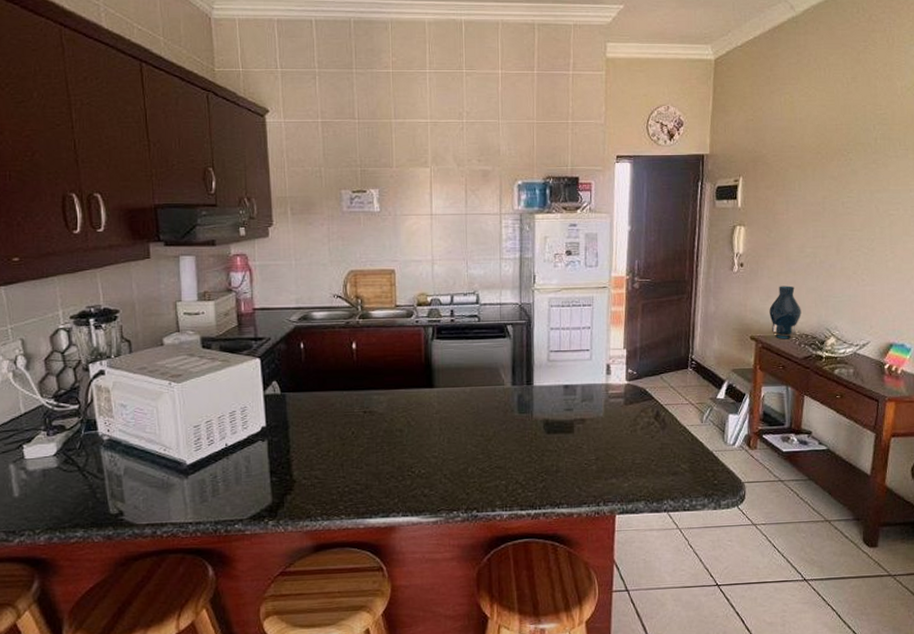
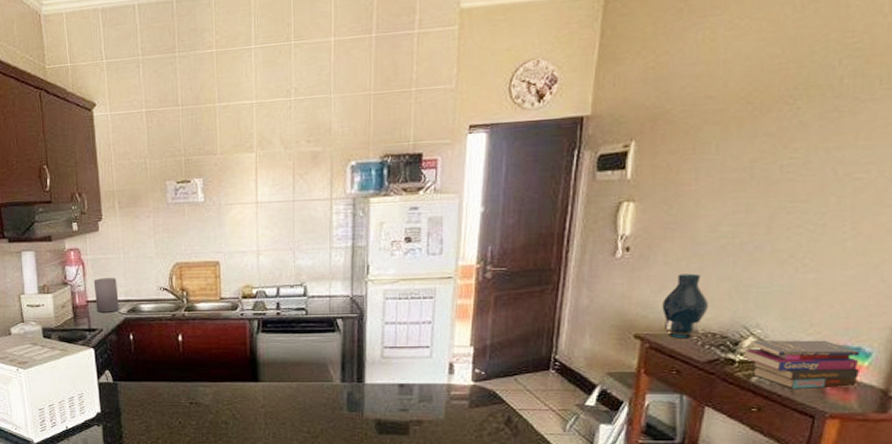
canister: none [261,285,289,321] -> present [93,278,119,313]
books: none [828,339,904,378] -> present [743,340,860,389]

